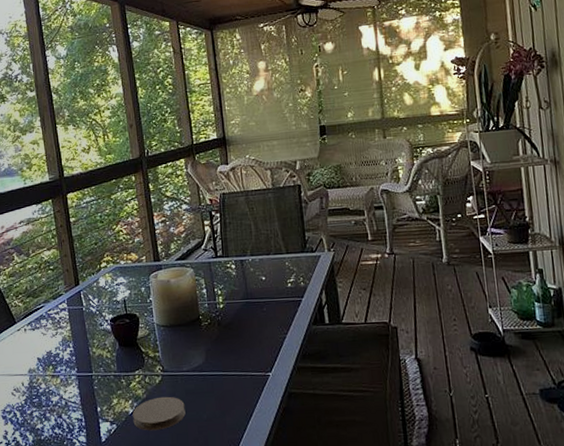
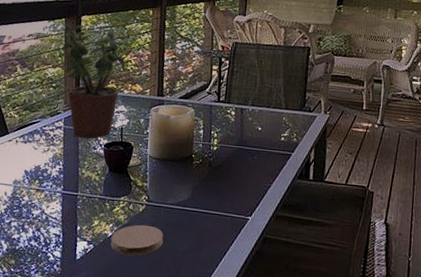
potted plant: none [51,203,117,317] -> present [62,24,127,139]

